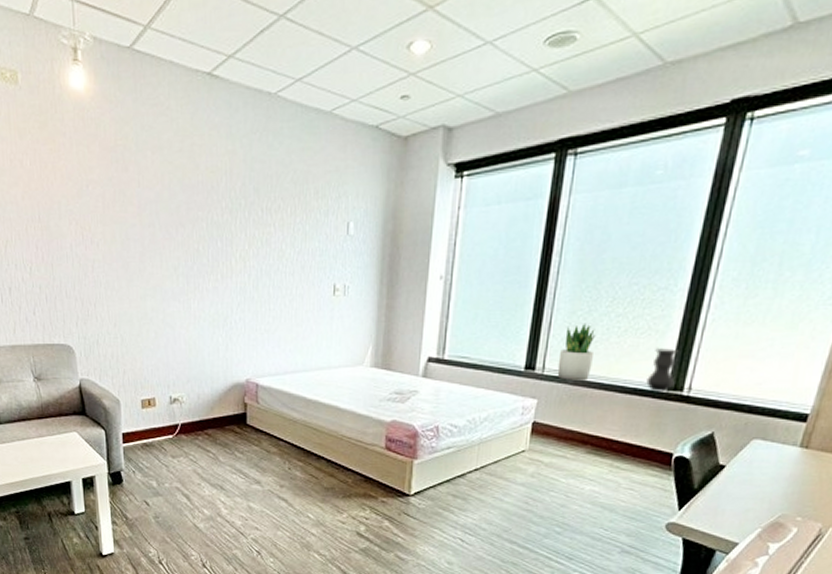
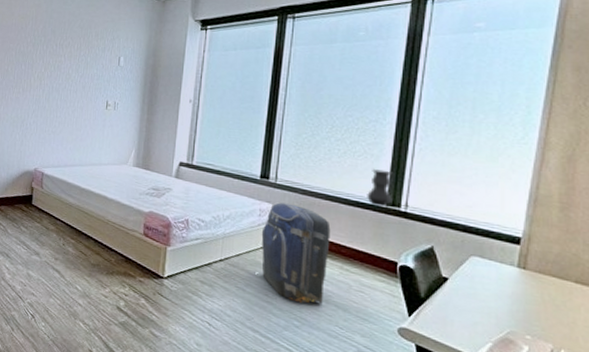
suitcase: none [522,397,603,508] -> present [261,202,331,305]
planter: present [557,323,595,381] -> none [288,144,319,192]

